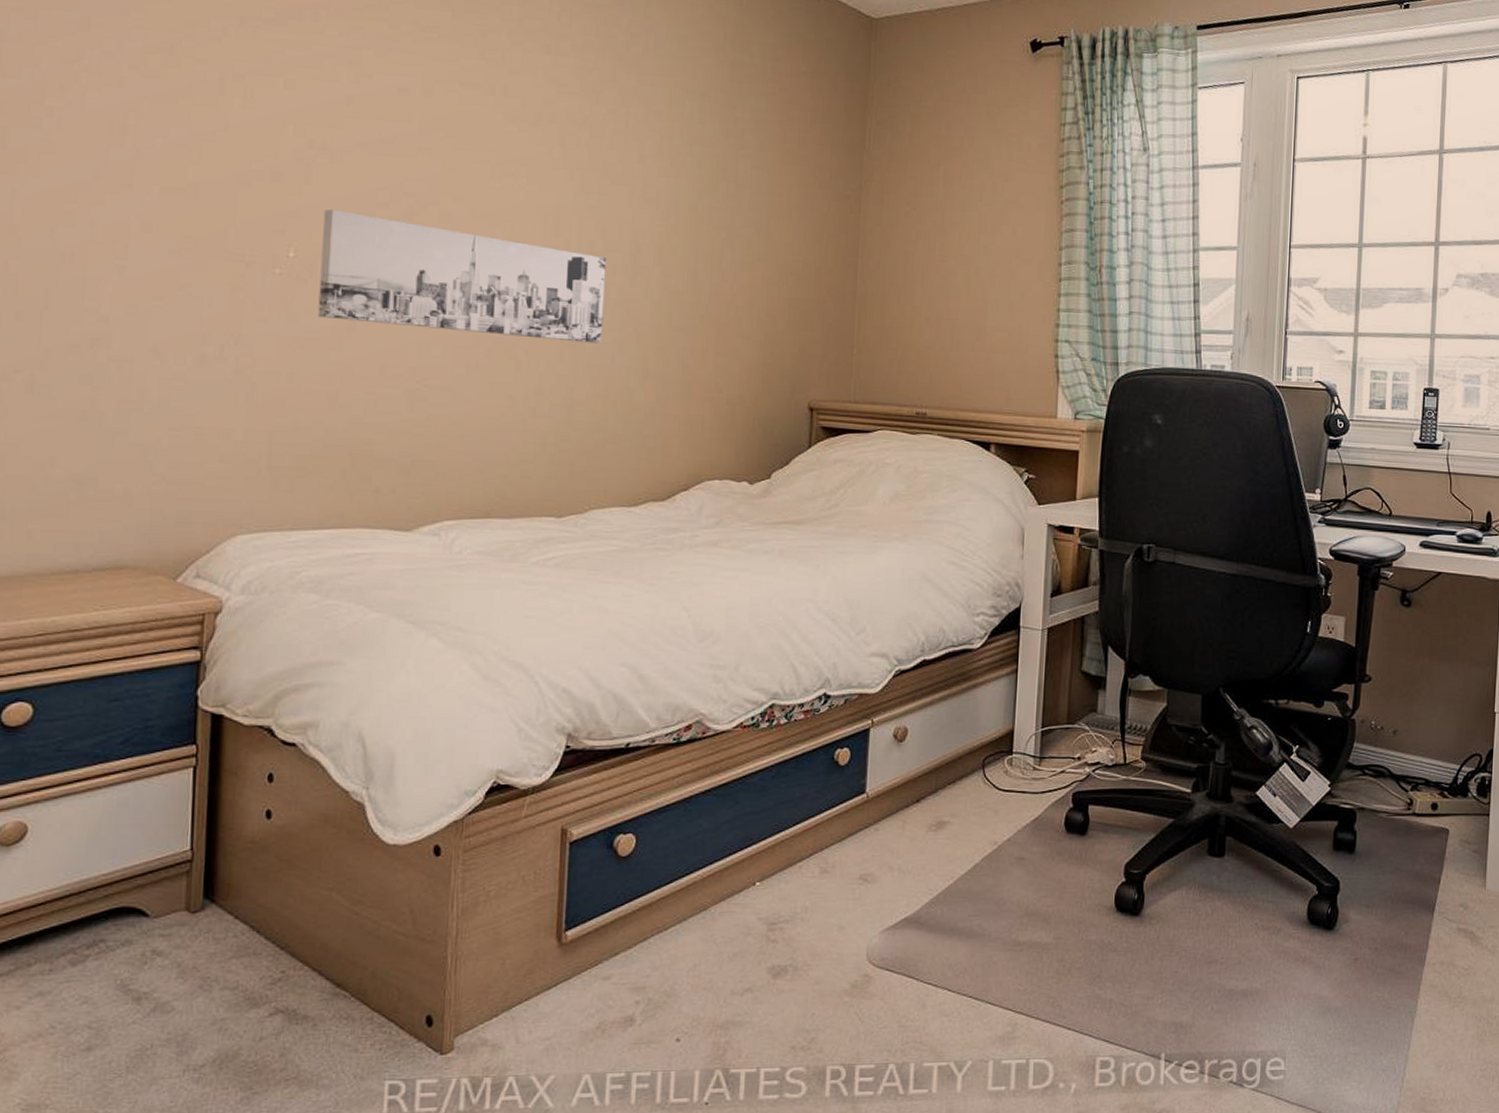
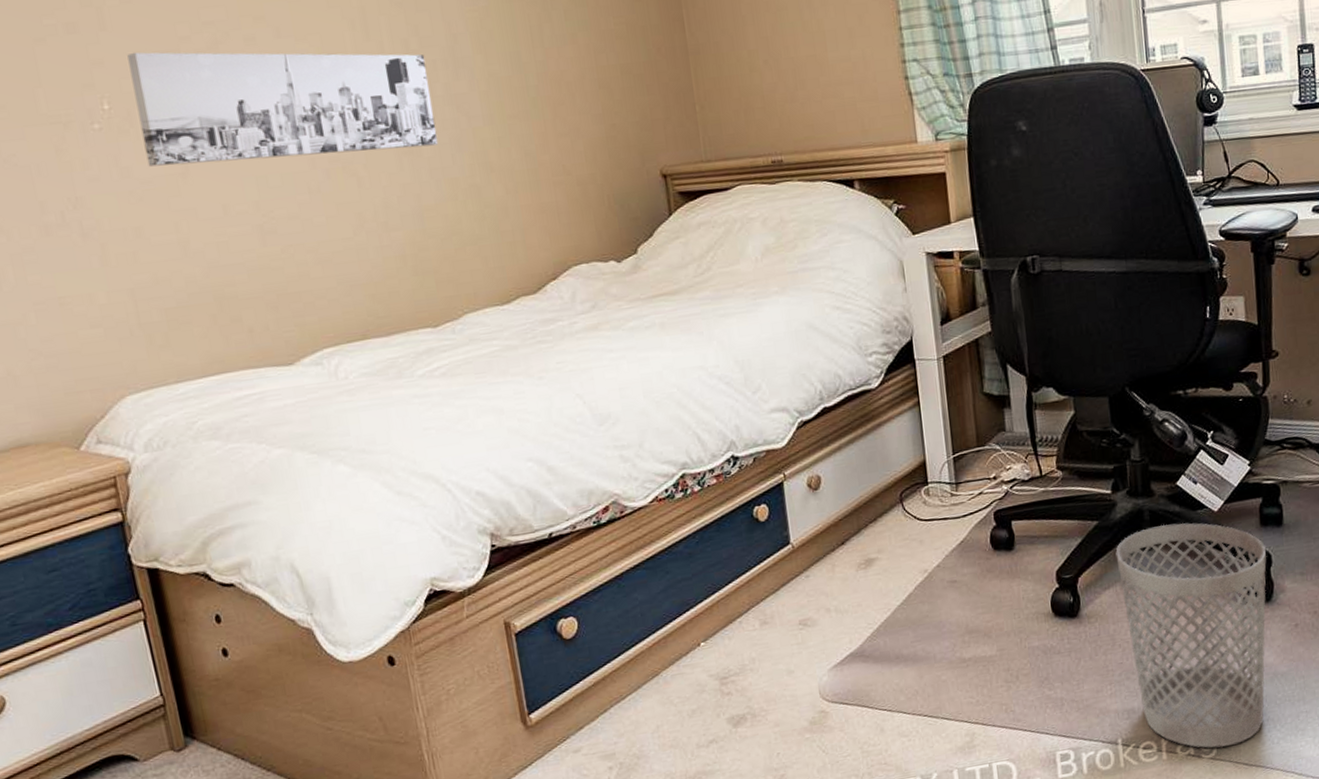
wastebasket: none [1186,833,1335,1080] -> present [1115,522,1267,748]

